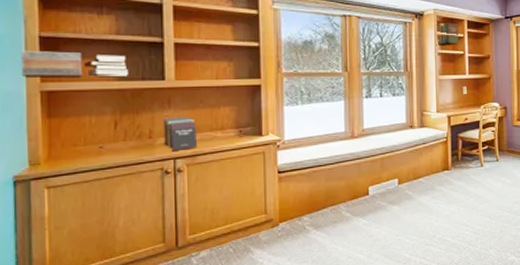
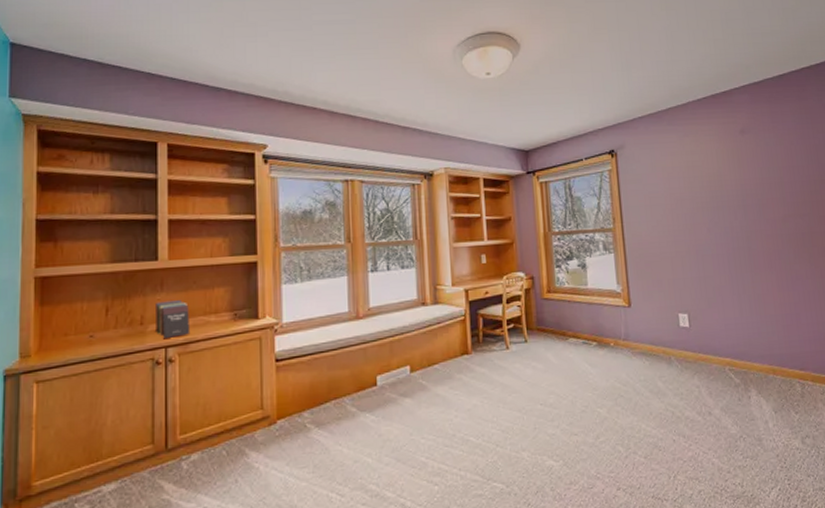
decorative box: present [20,50,83,79] -> none [16,234,77,264]
books: present [84,55,129,78] -> none [78,235,122,261]
books: present [435,22,459,46] -> none [447,181,474,209]

